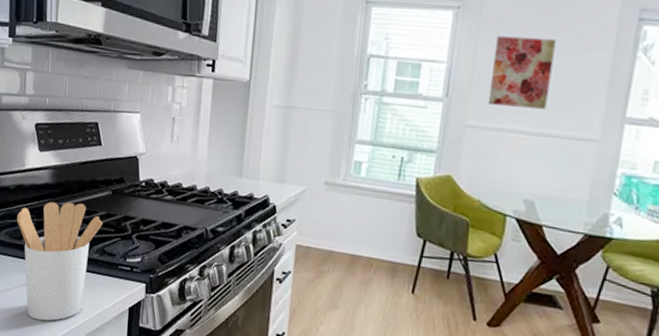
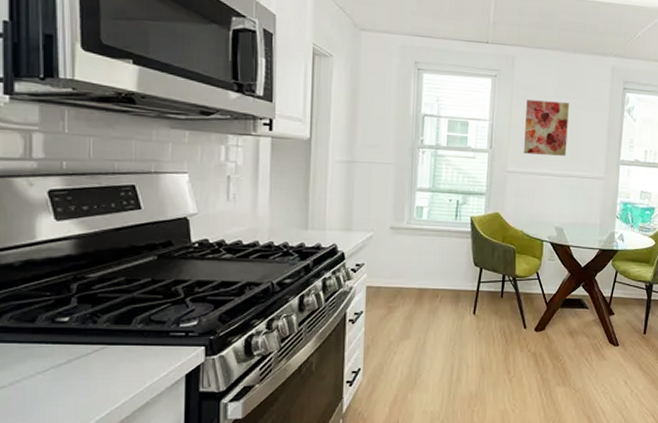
utensil holder: present [17,202,103,321] -> none [26,272,148,409]

